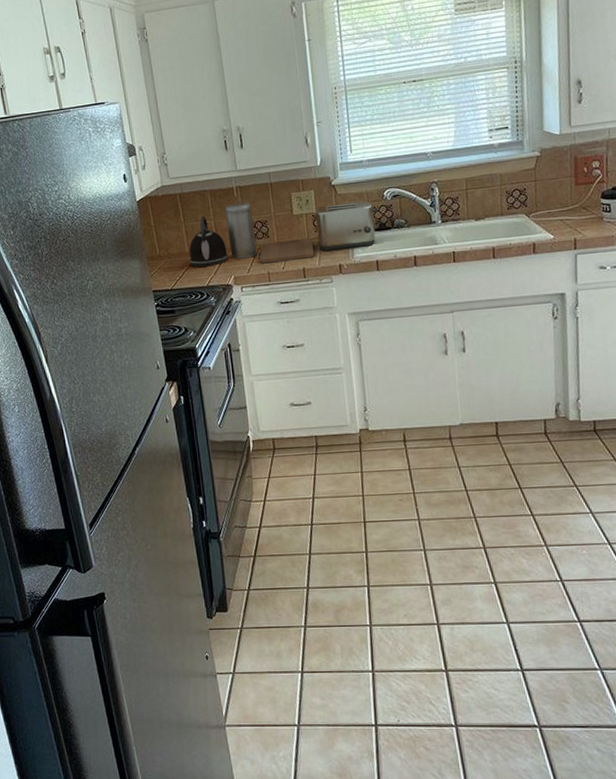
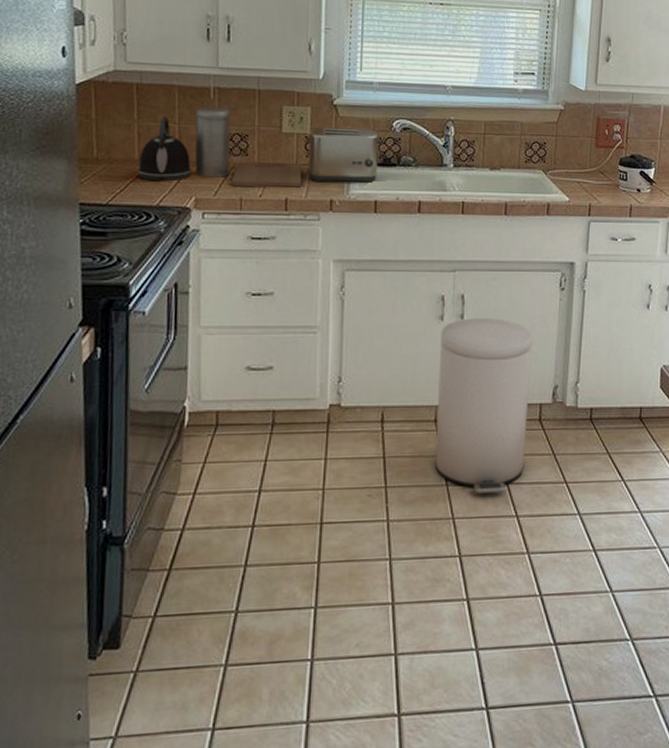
pedal bin: none [446,349,535,497] -> present [434,318,532,493]

